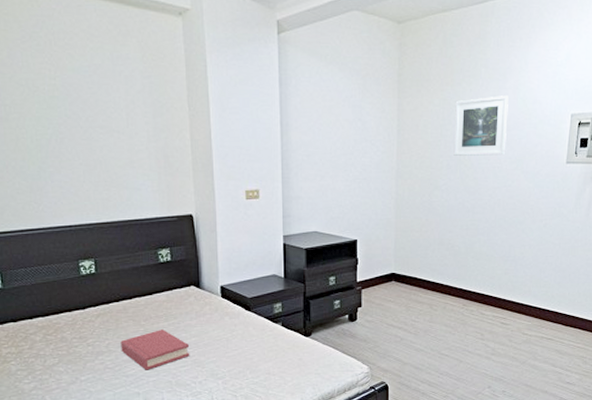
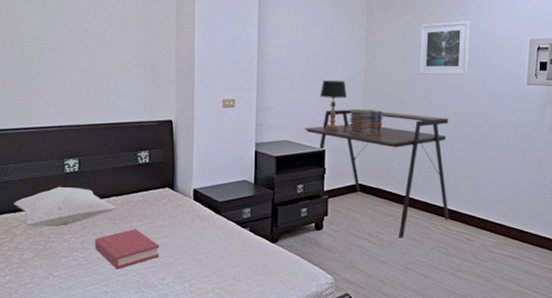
cushion: none [29,289,140,333] -> present [14,186,116,227]
desk: none [335,196,485,326] -> present [305,109,449,238]
table lamp: none [349,166,379,220] -> present [320,80,348,131]
book stack: none [382,196,417,223] -> present [349,109,383,135]

